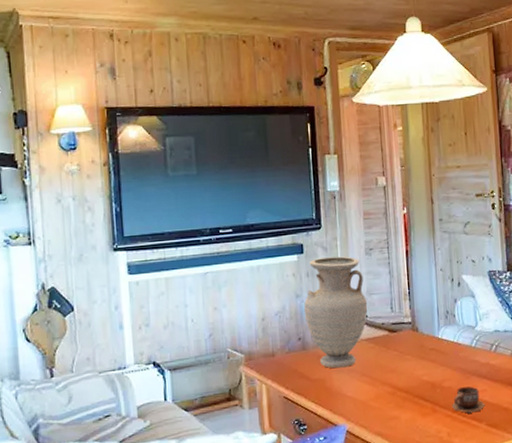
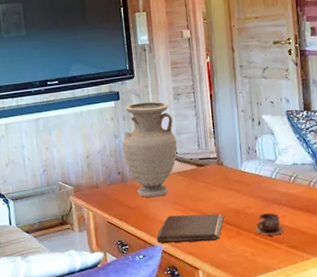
book: none [340,387,419,423] -> present [156,213,225,243]

